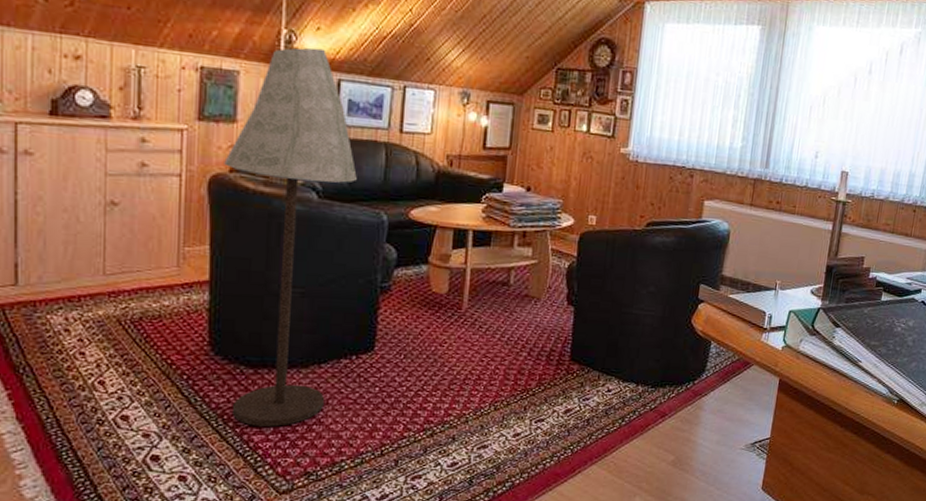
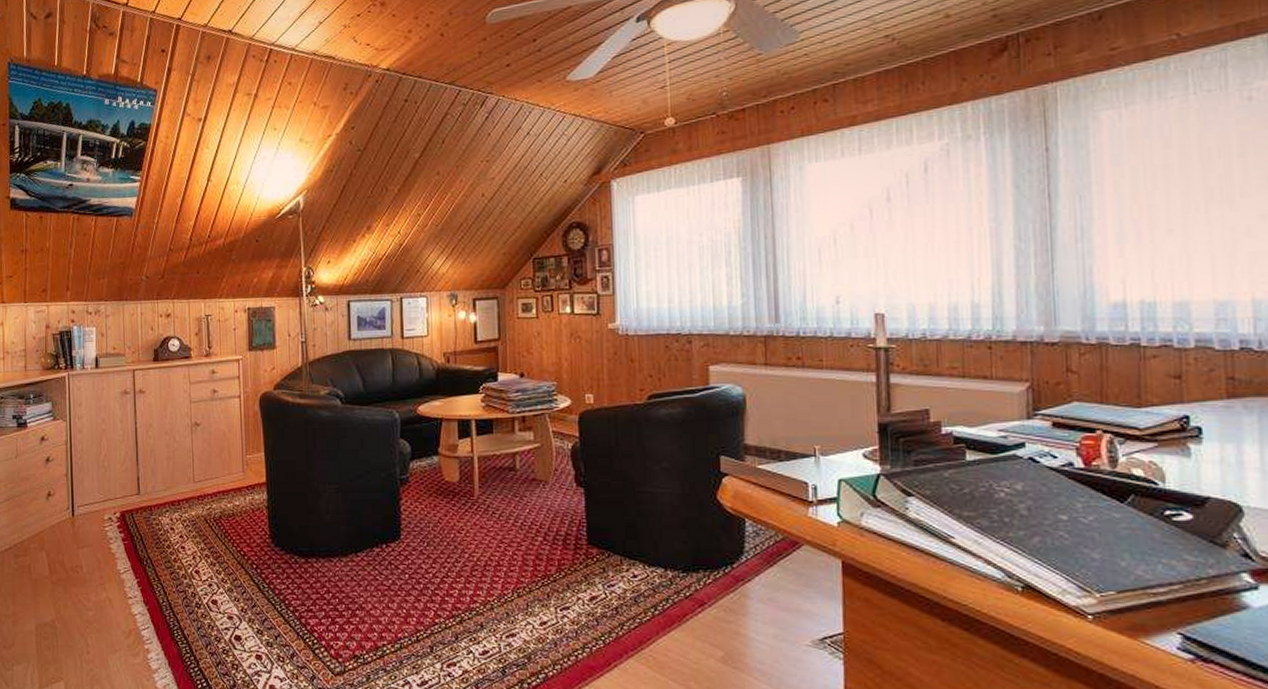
floor lamp: present [224,47,357,427] -> none [269,278,371,611]

